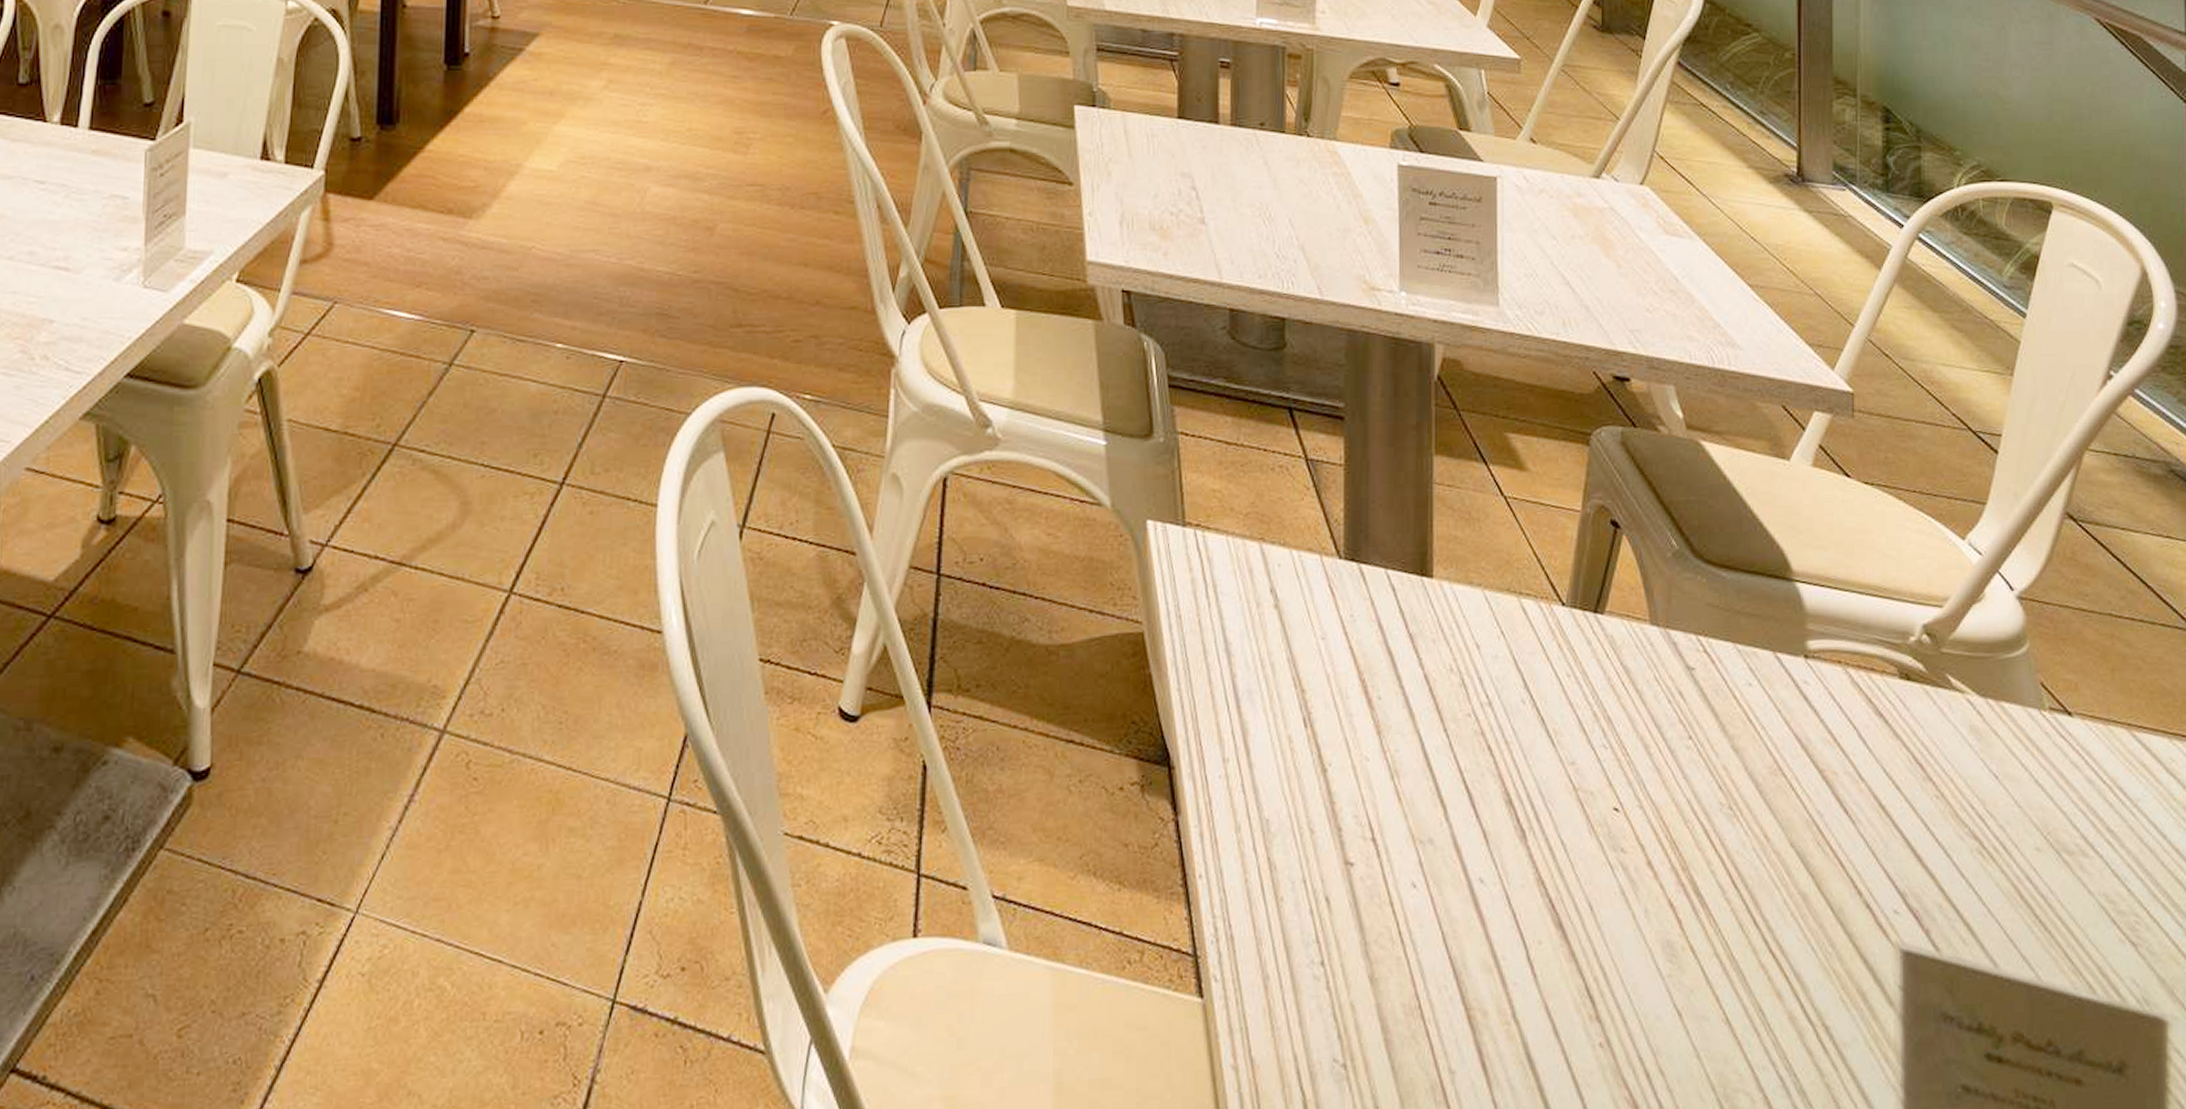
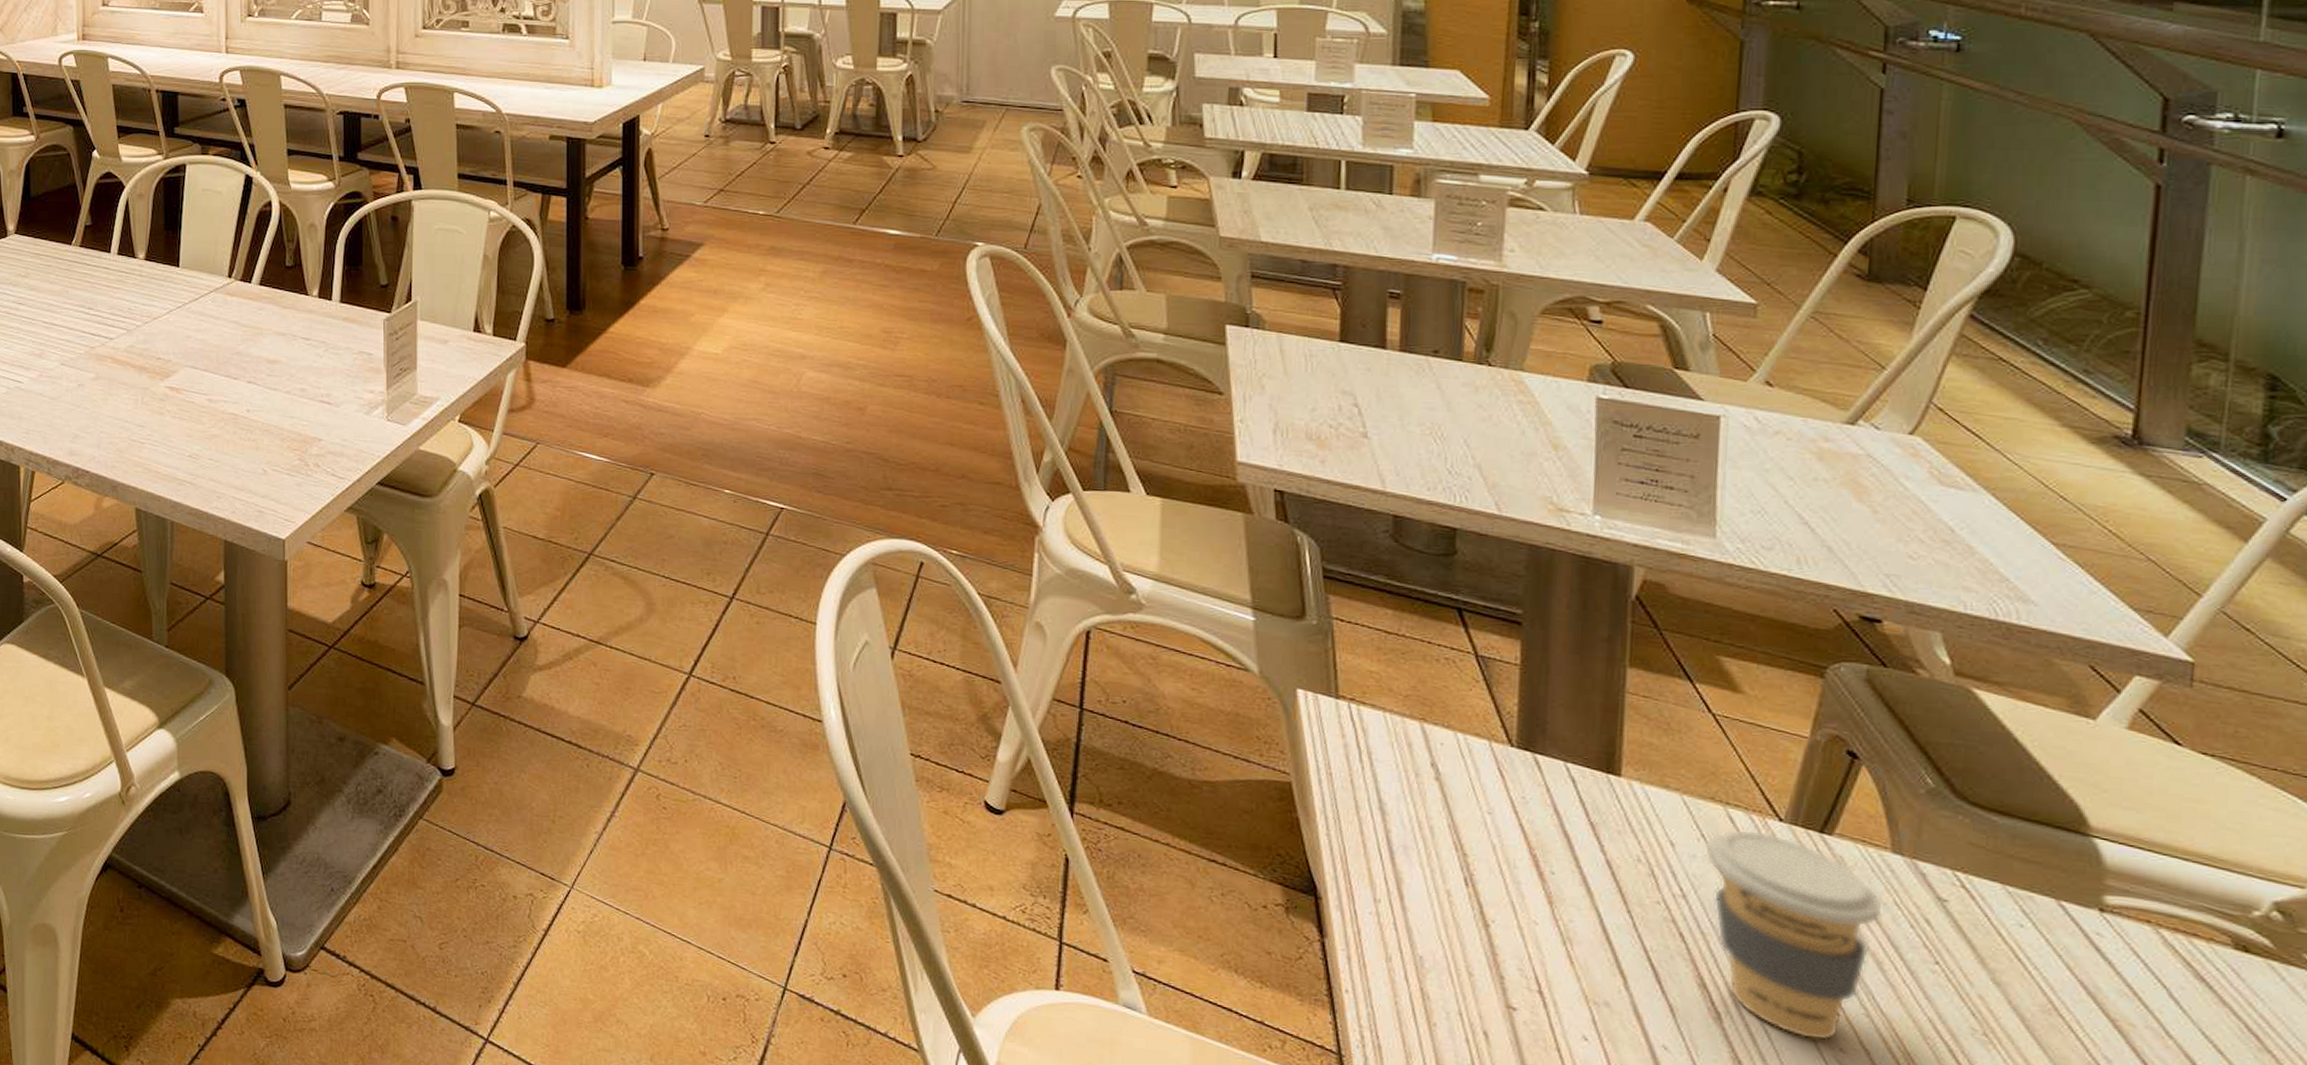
coffee cup: none [1504,619,1646,844] -> present [1704,828,1883,1041]

